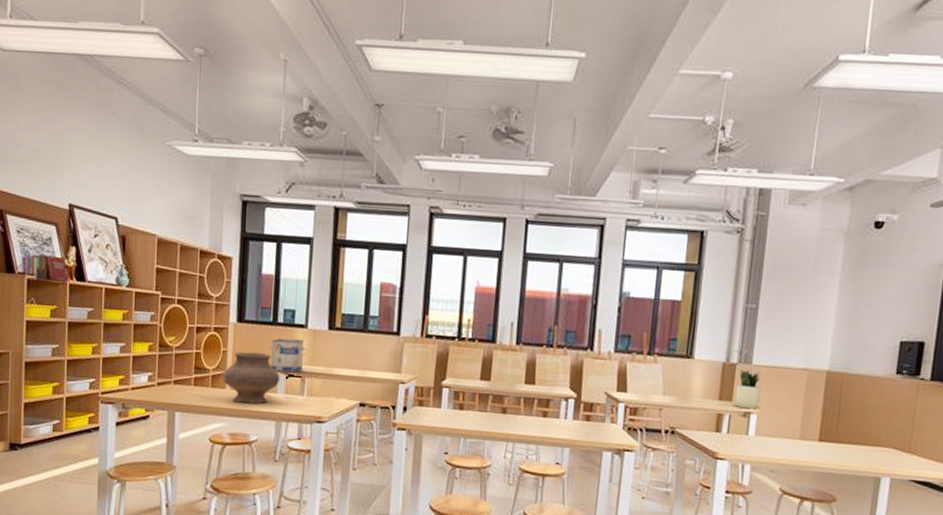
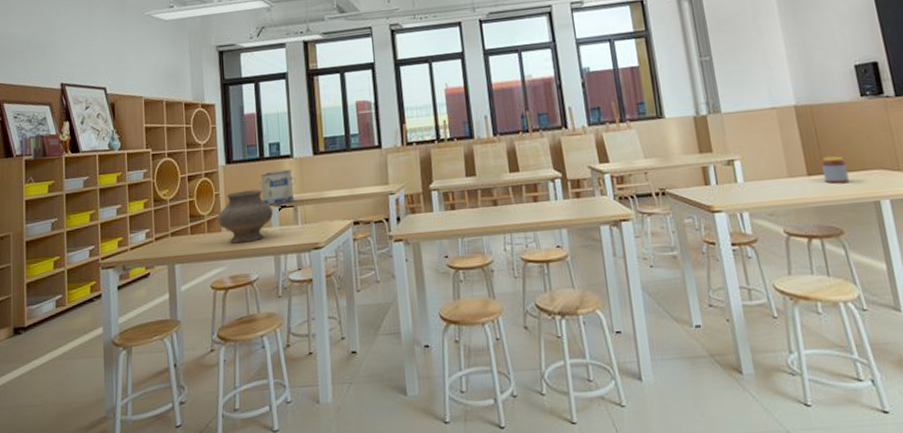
planter: present [732,370,762,410] -> none [712,118,741,158]
jar: none [834,426,860,456] -> present [821,156,850,184]

